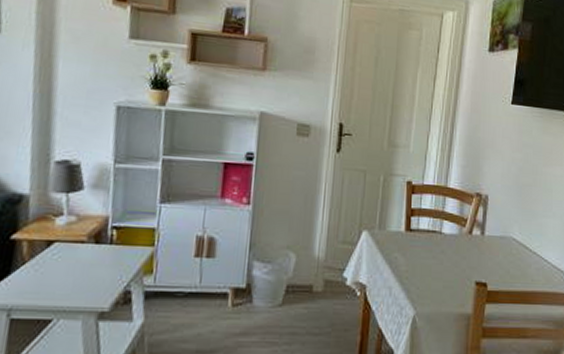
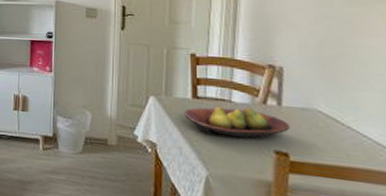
fruit bowl: none [396,238,490,273] -> present [184,105,290,140]

